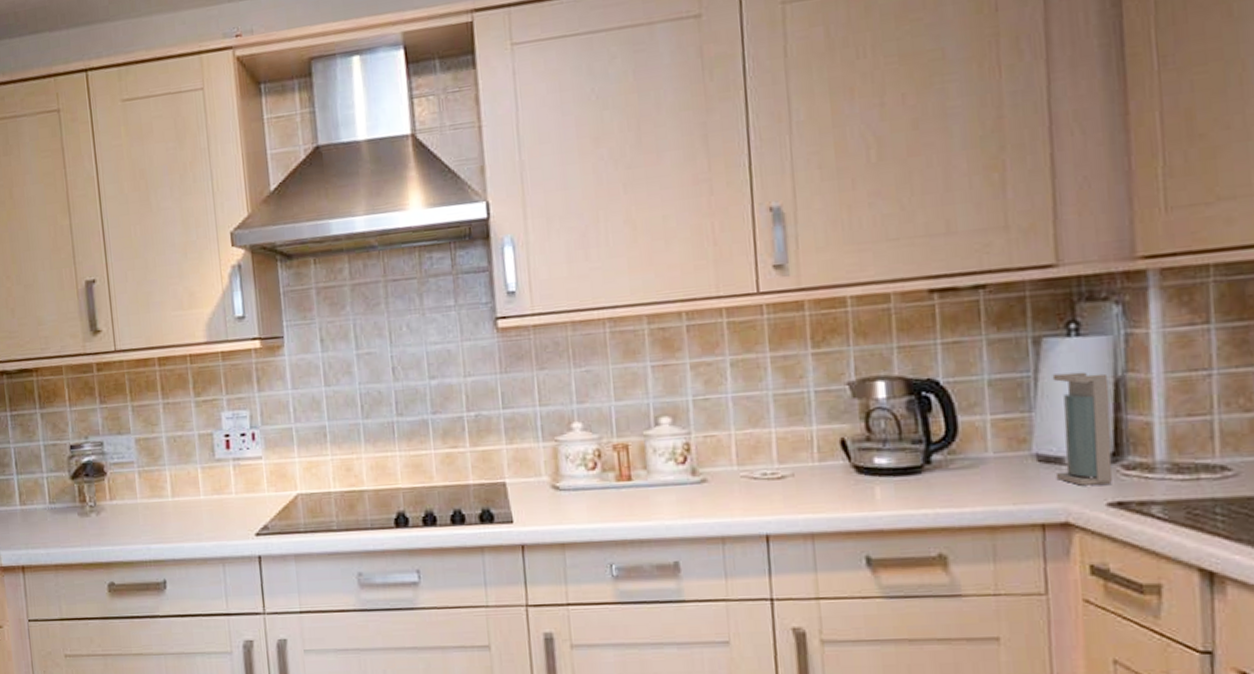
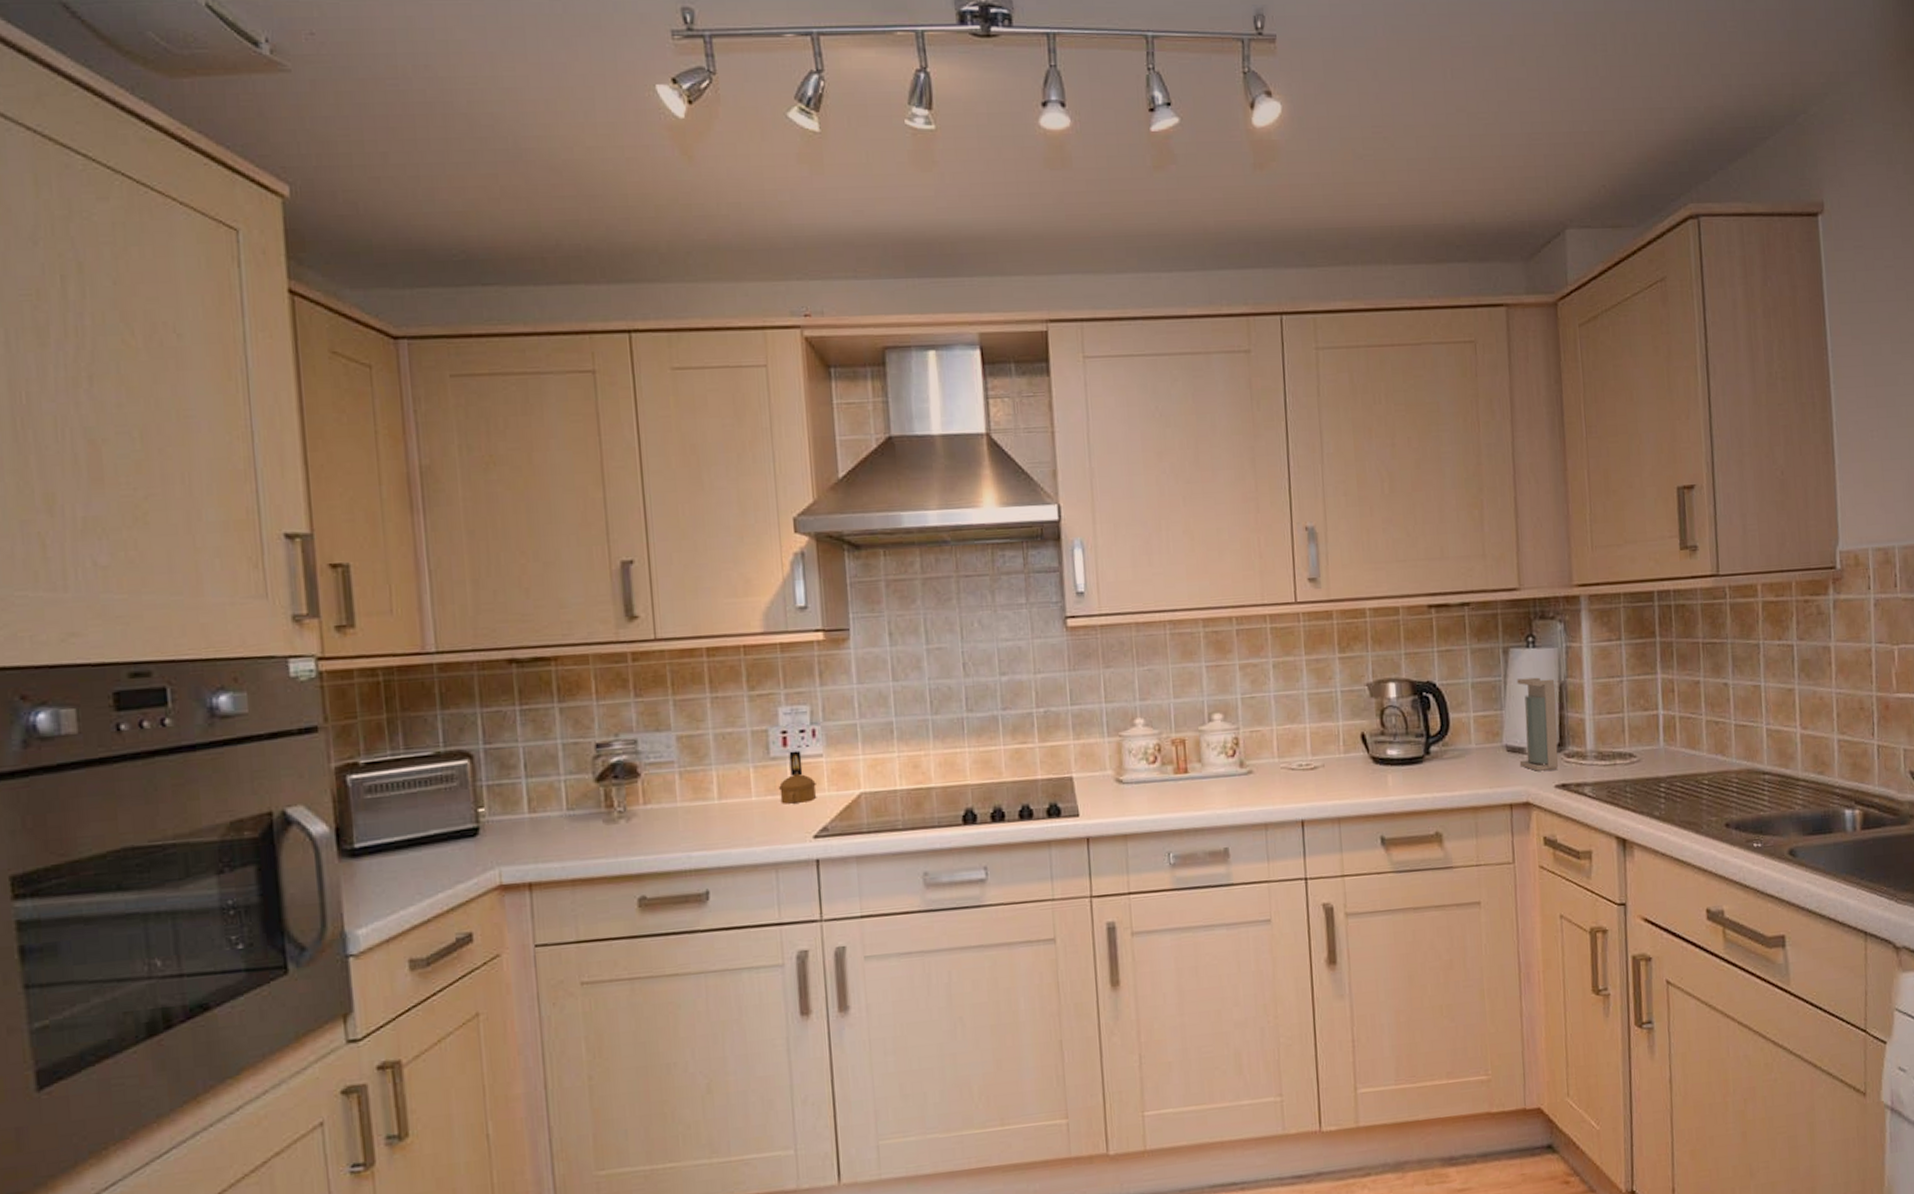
oil lamp: none [223,453,257,503] -> present [778,750,816,804]

